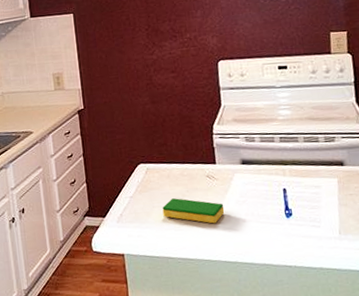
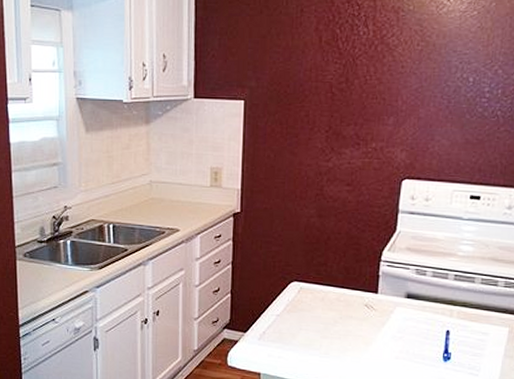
dish sponge: present [162,198,225,224] -> none [310,323,378,356]

